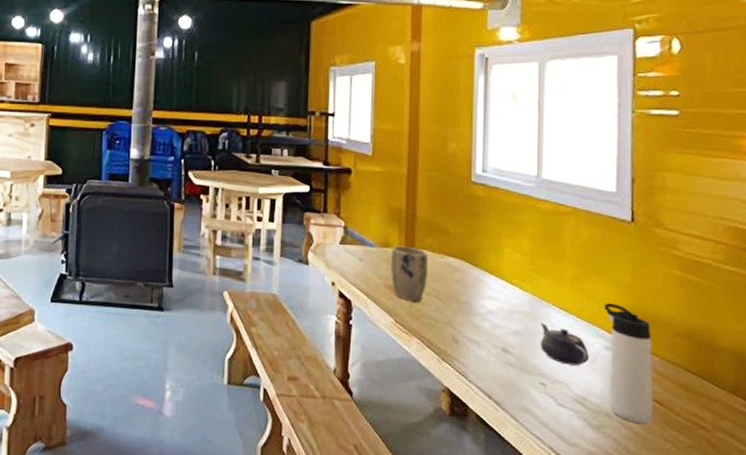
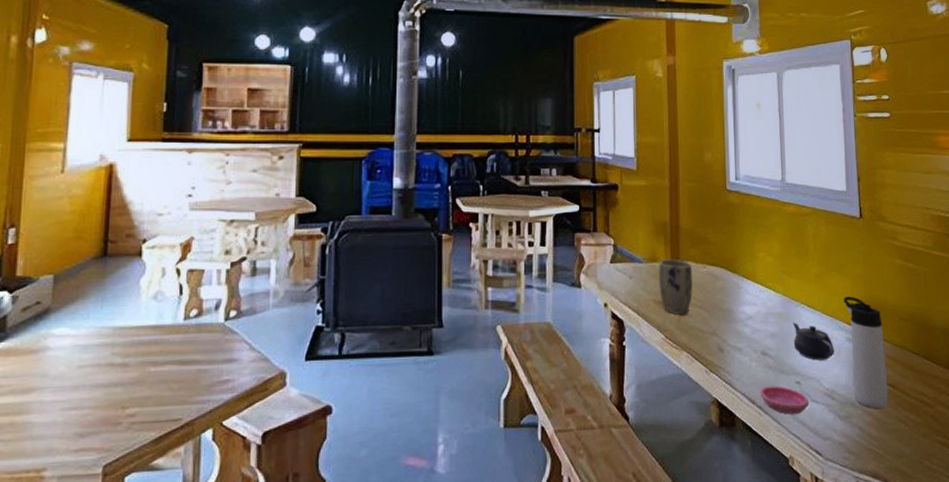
saucer: none [497,383,554,415] -> present [760,385,809,415]

